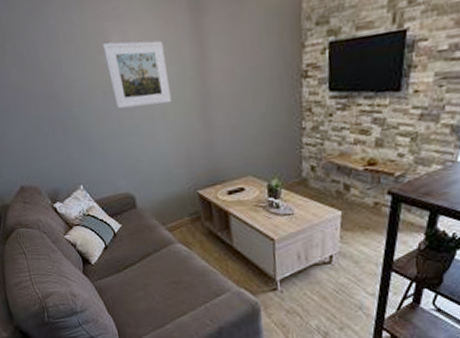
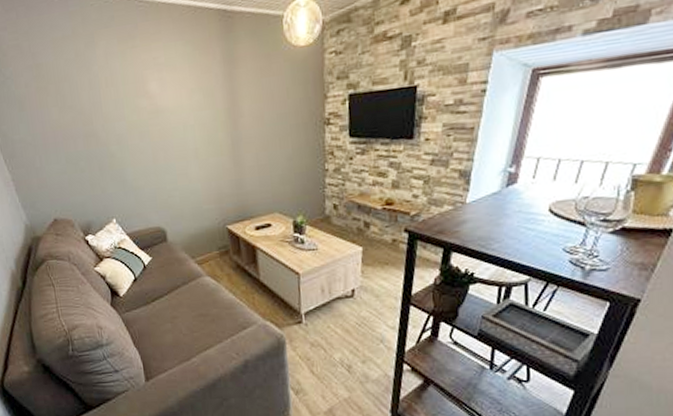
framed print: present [103,40,172,109] -> none [142,88,205,148]

